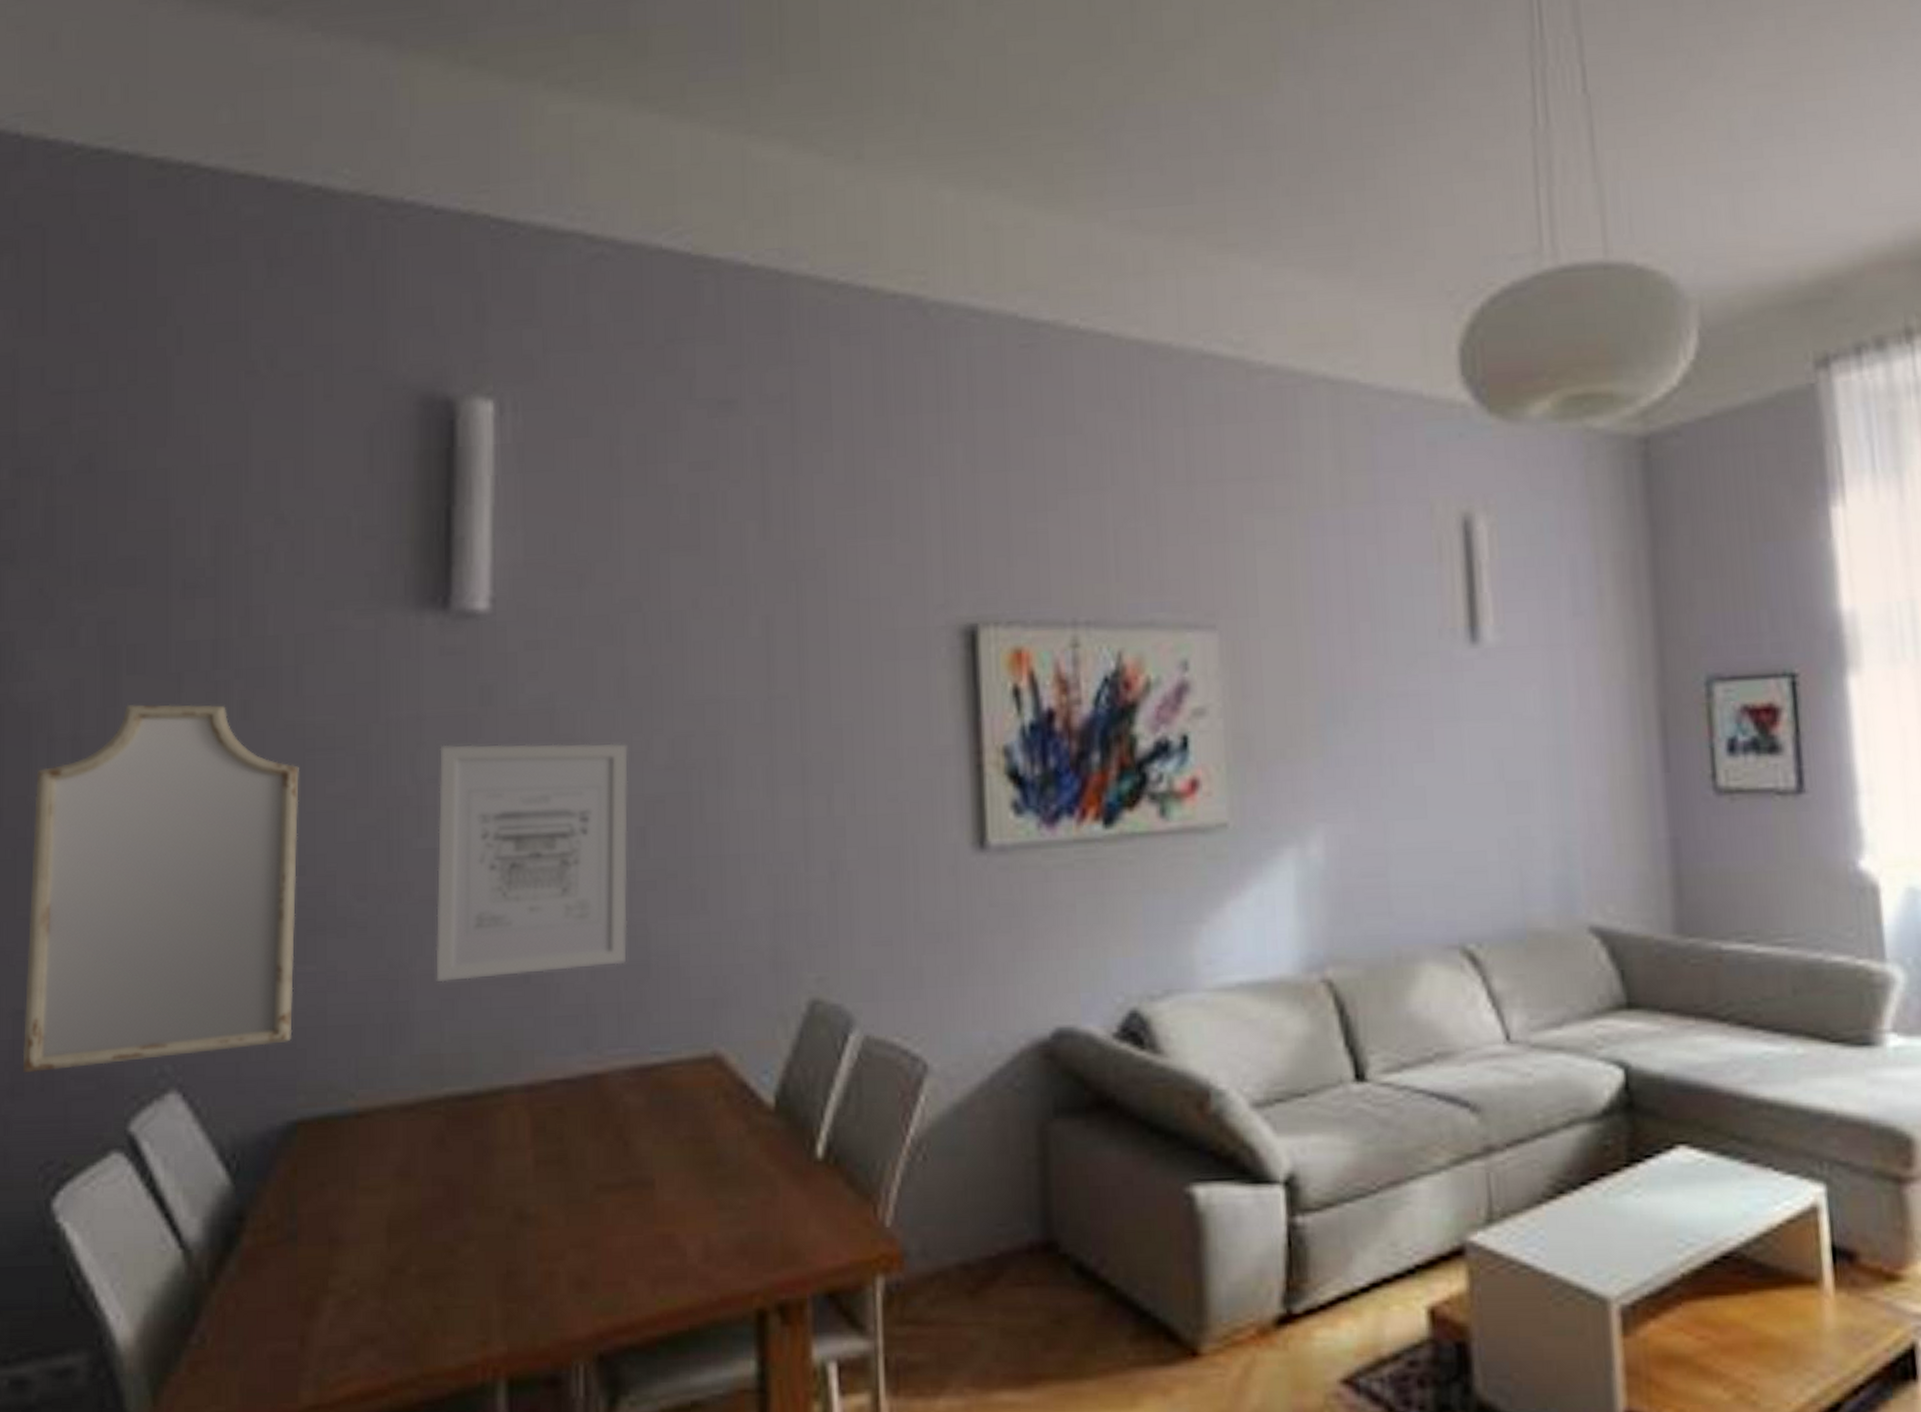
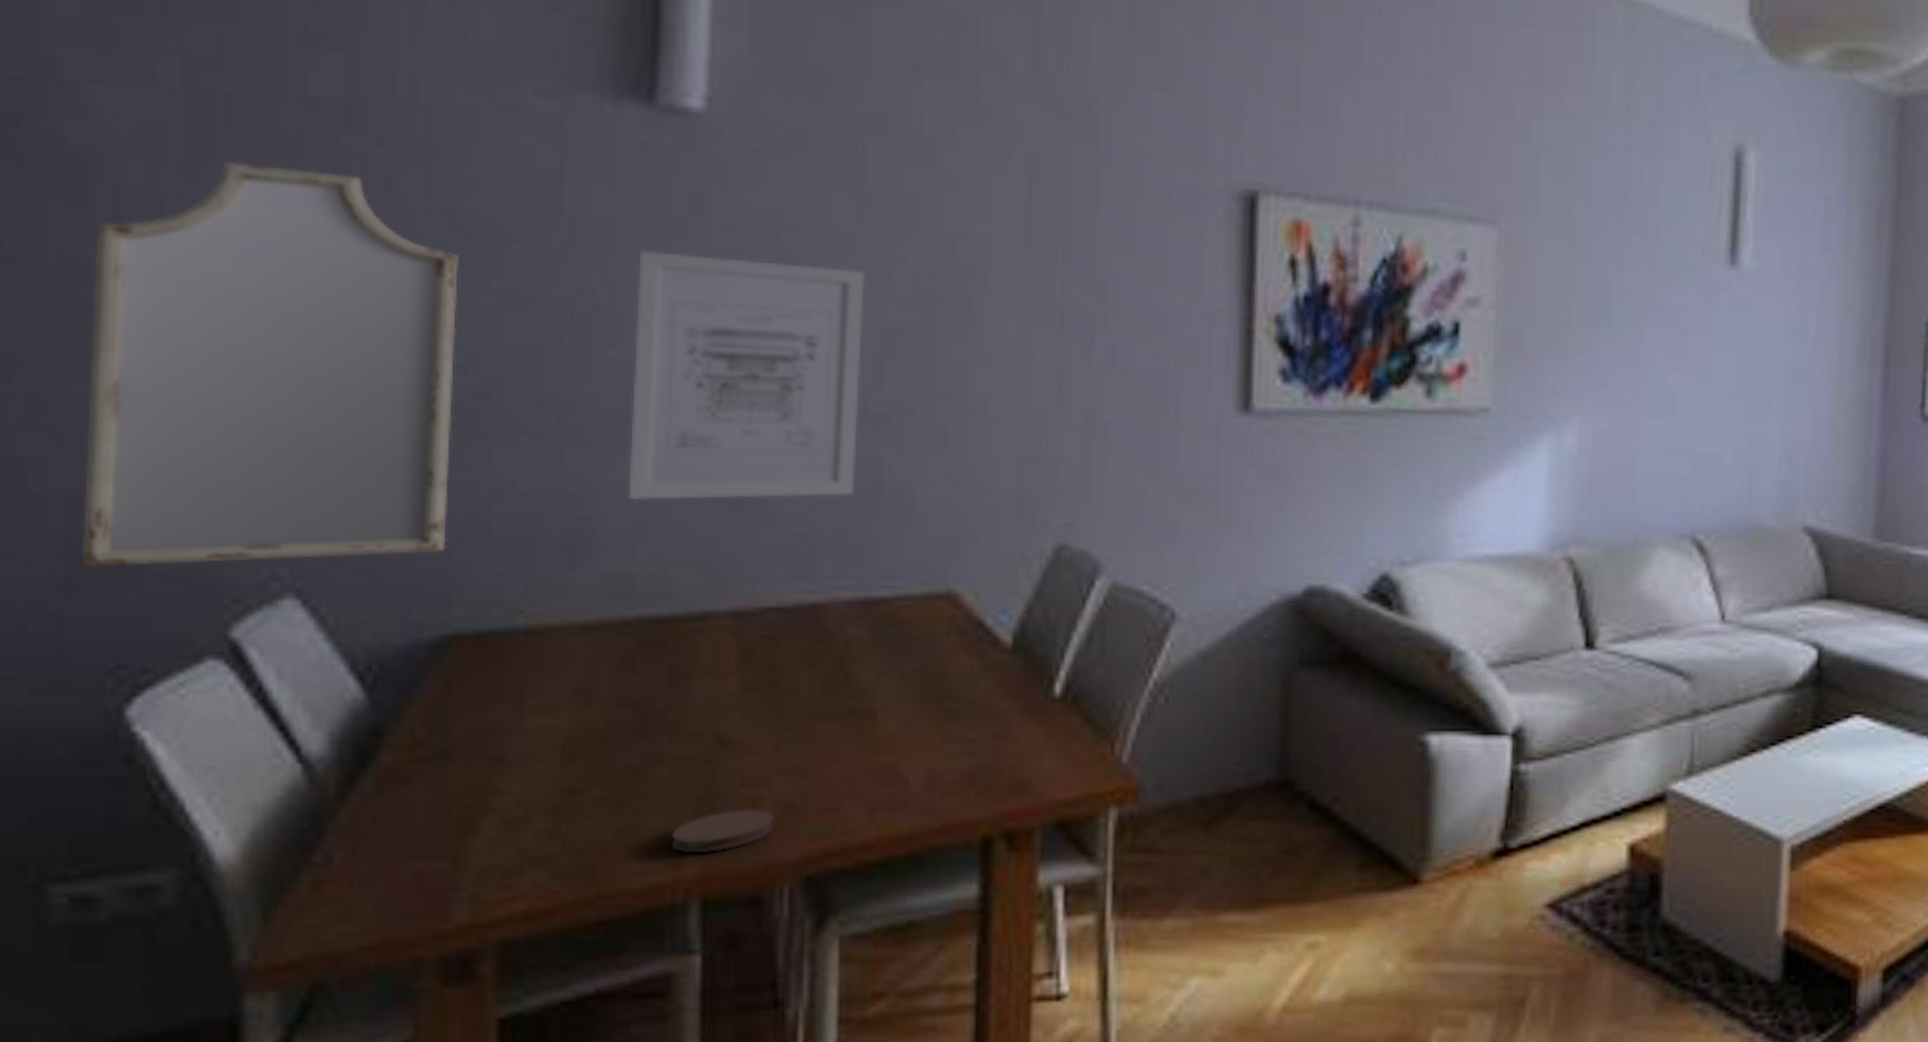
coaster: none [479,1284,569,1332] -> present [670,809,775,854]

